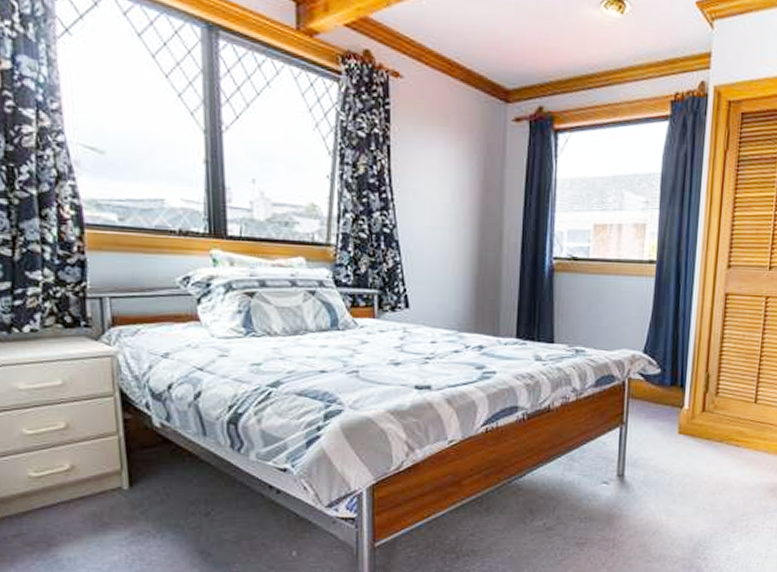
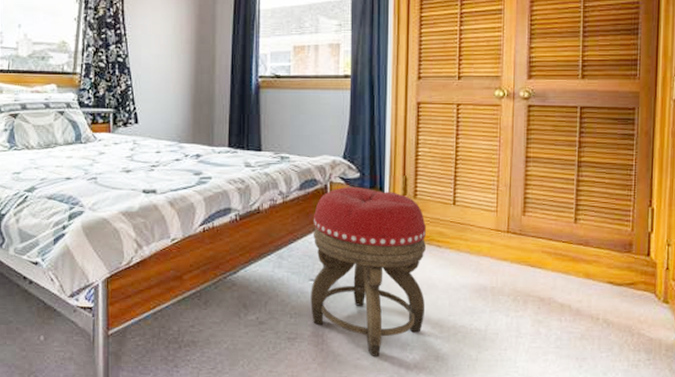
footstool: none [602,383,726,558] -> present [310,186,427,356]

